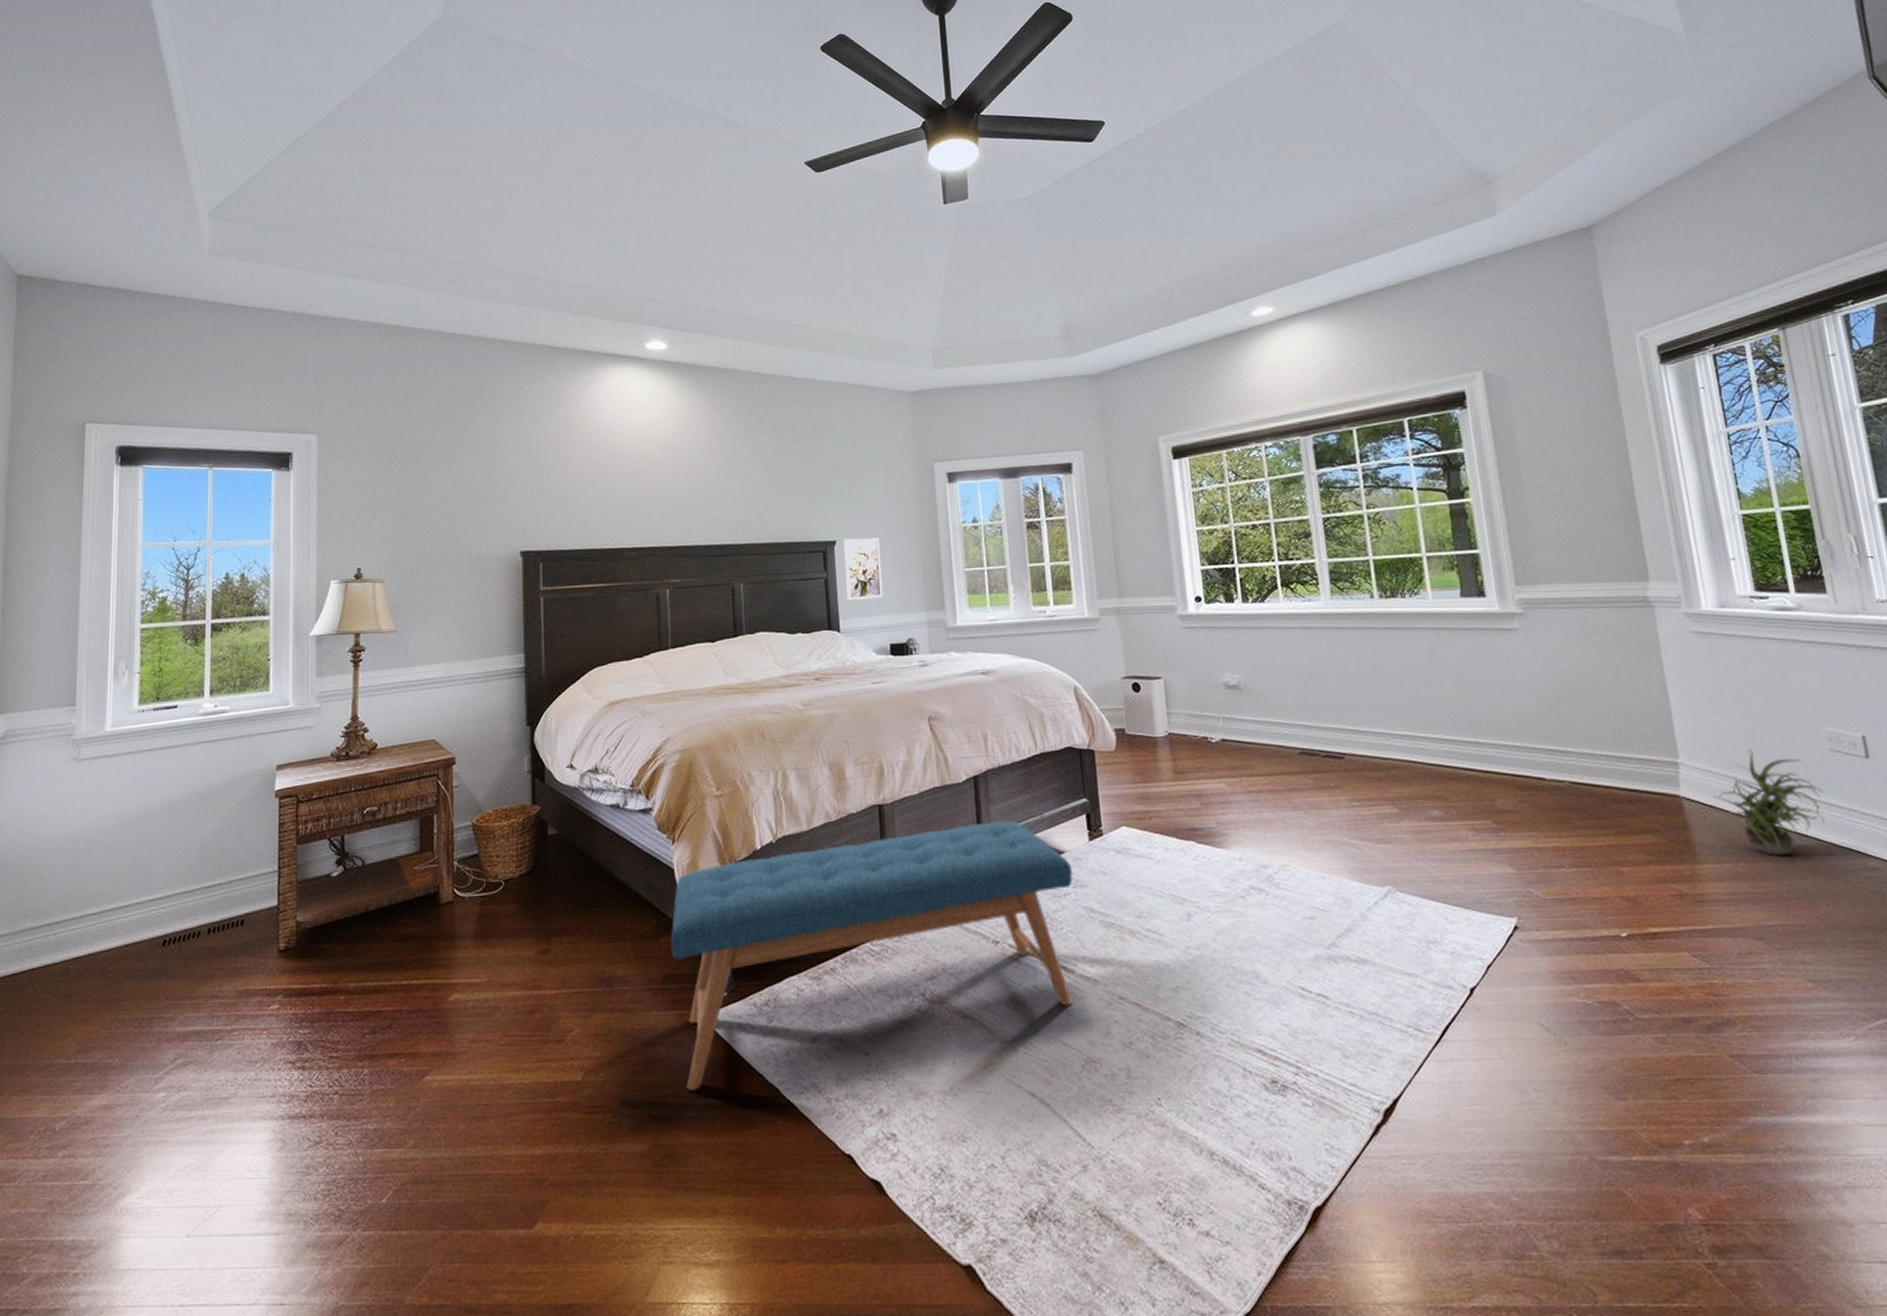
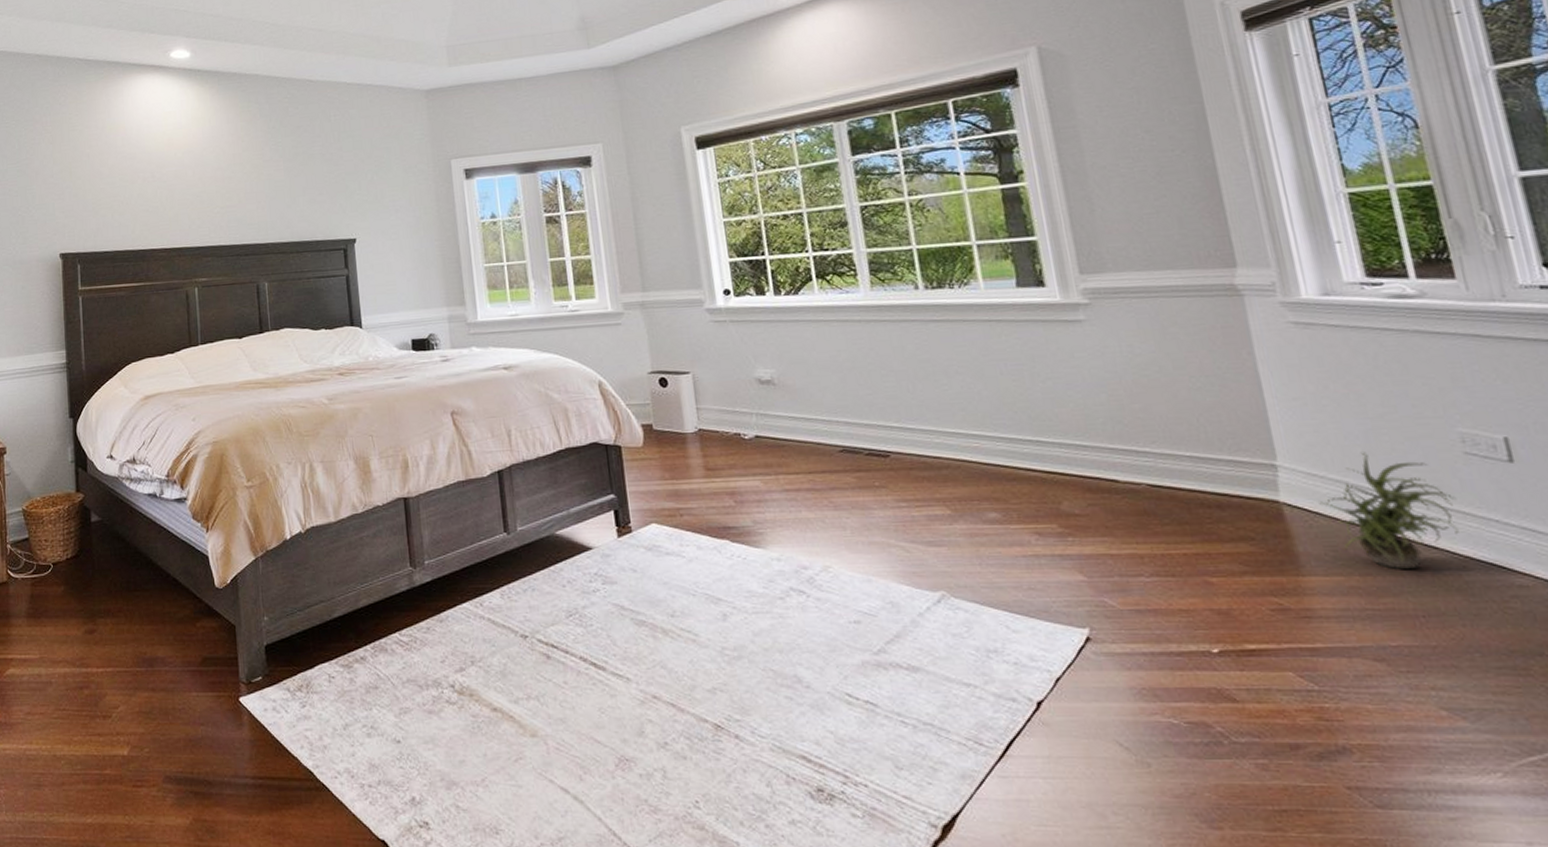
bench: present [670,820,1073,1091] -> none [207,515,604,770]
wall art: present [843,537,883,600] -> none [363,235,404,297]

